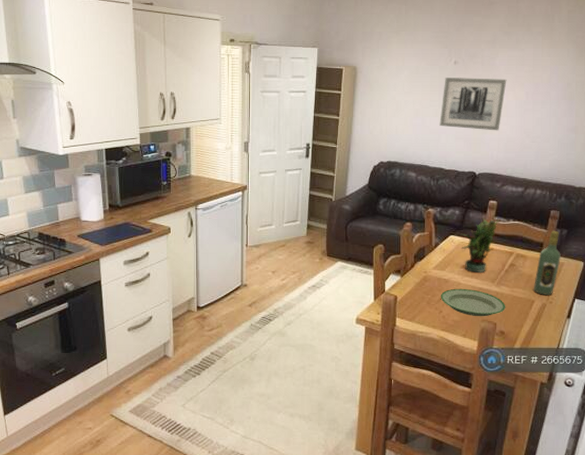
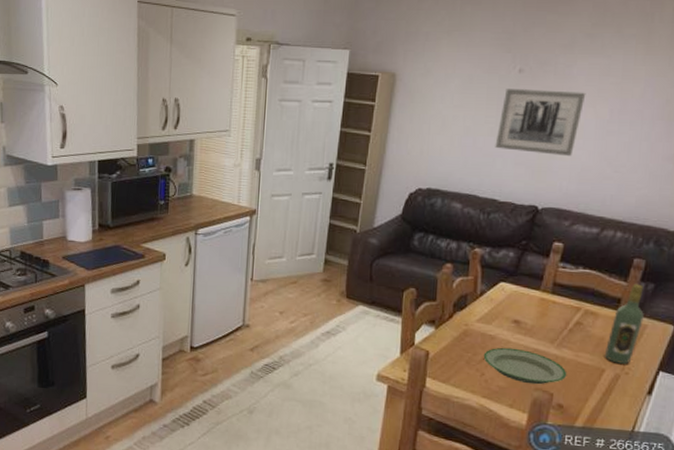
potted plant: present [460,217,501,272] -> none [513,262,568,330]

